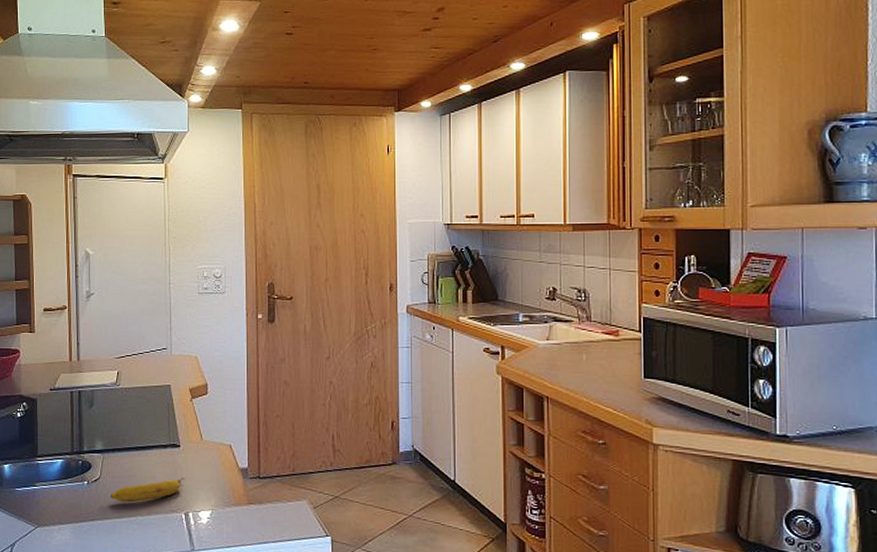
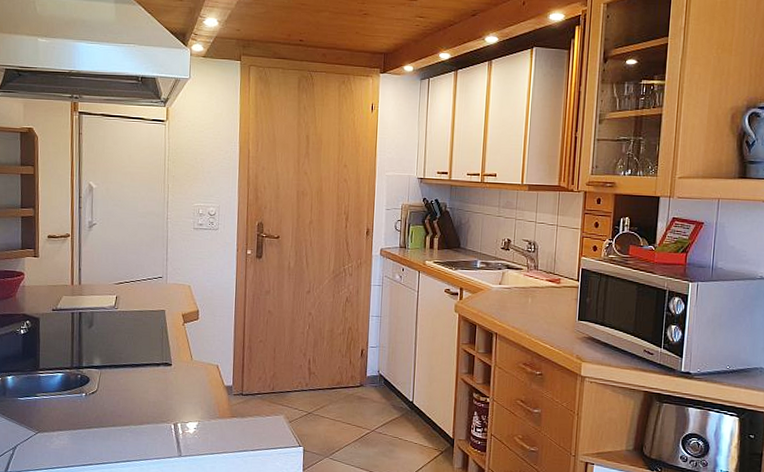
banana: present [110,477,185,503] -> none [106,392,175,413]

